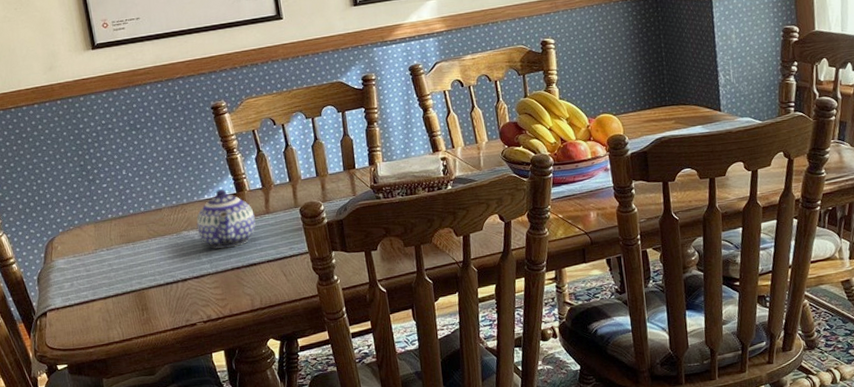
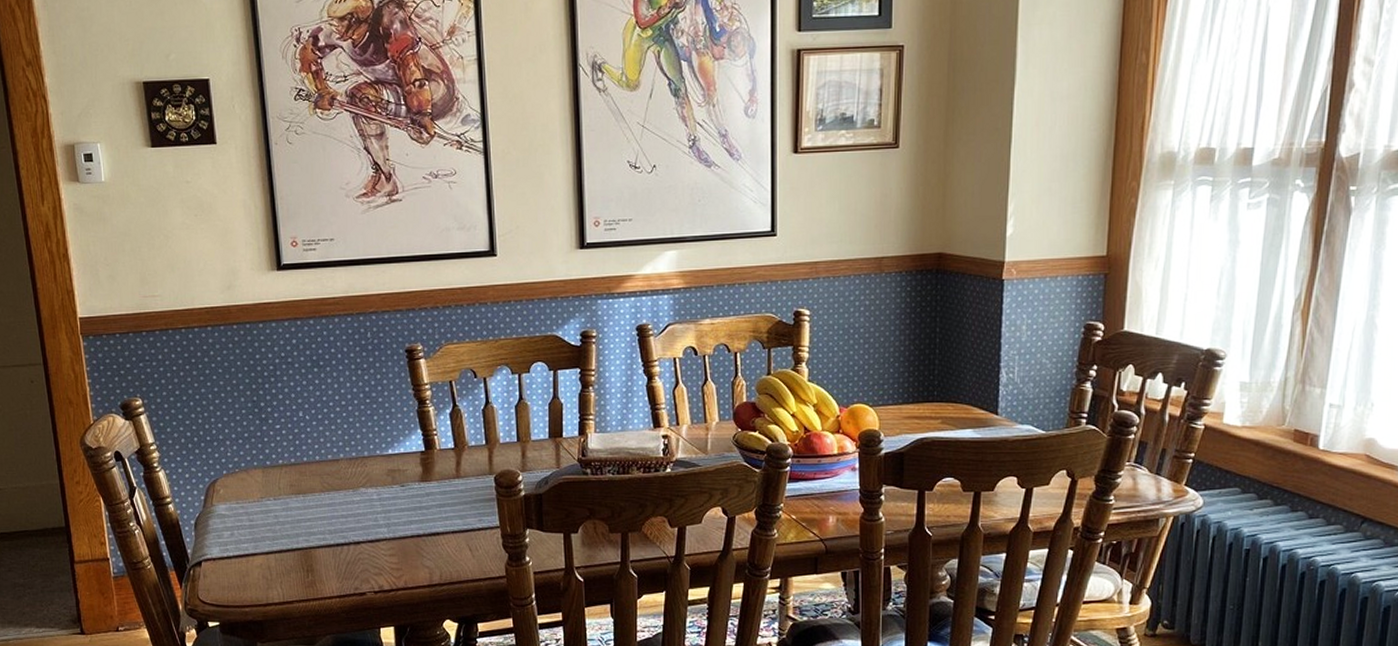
teapot: present [196,189,256,248] -> none [376,445,443,511]

